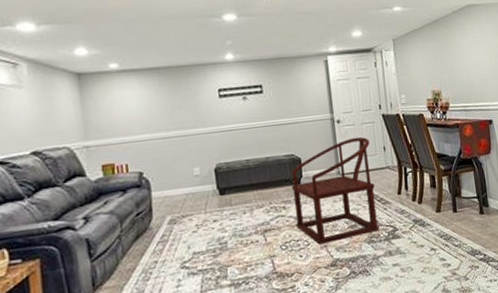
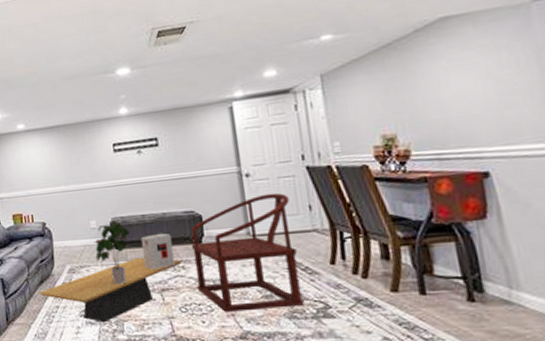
coffee table: none [133,200,283,272] -> present [38,257,182,323]
potted plant: none [197,167,234,231] -> present [94,221,130,285]
decorative box: none [244,176,277,213] -> present [140,233,175,271]

